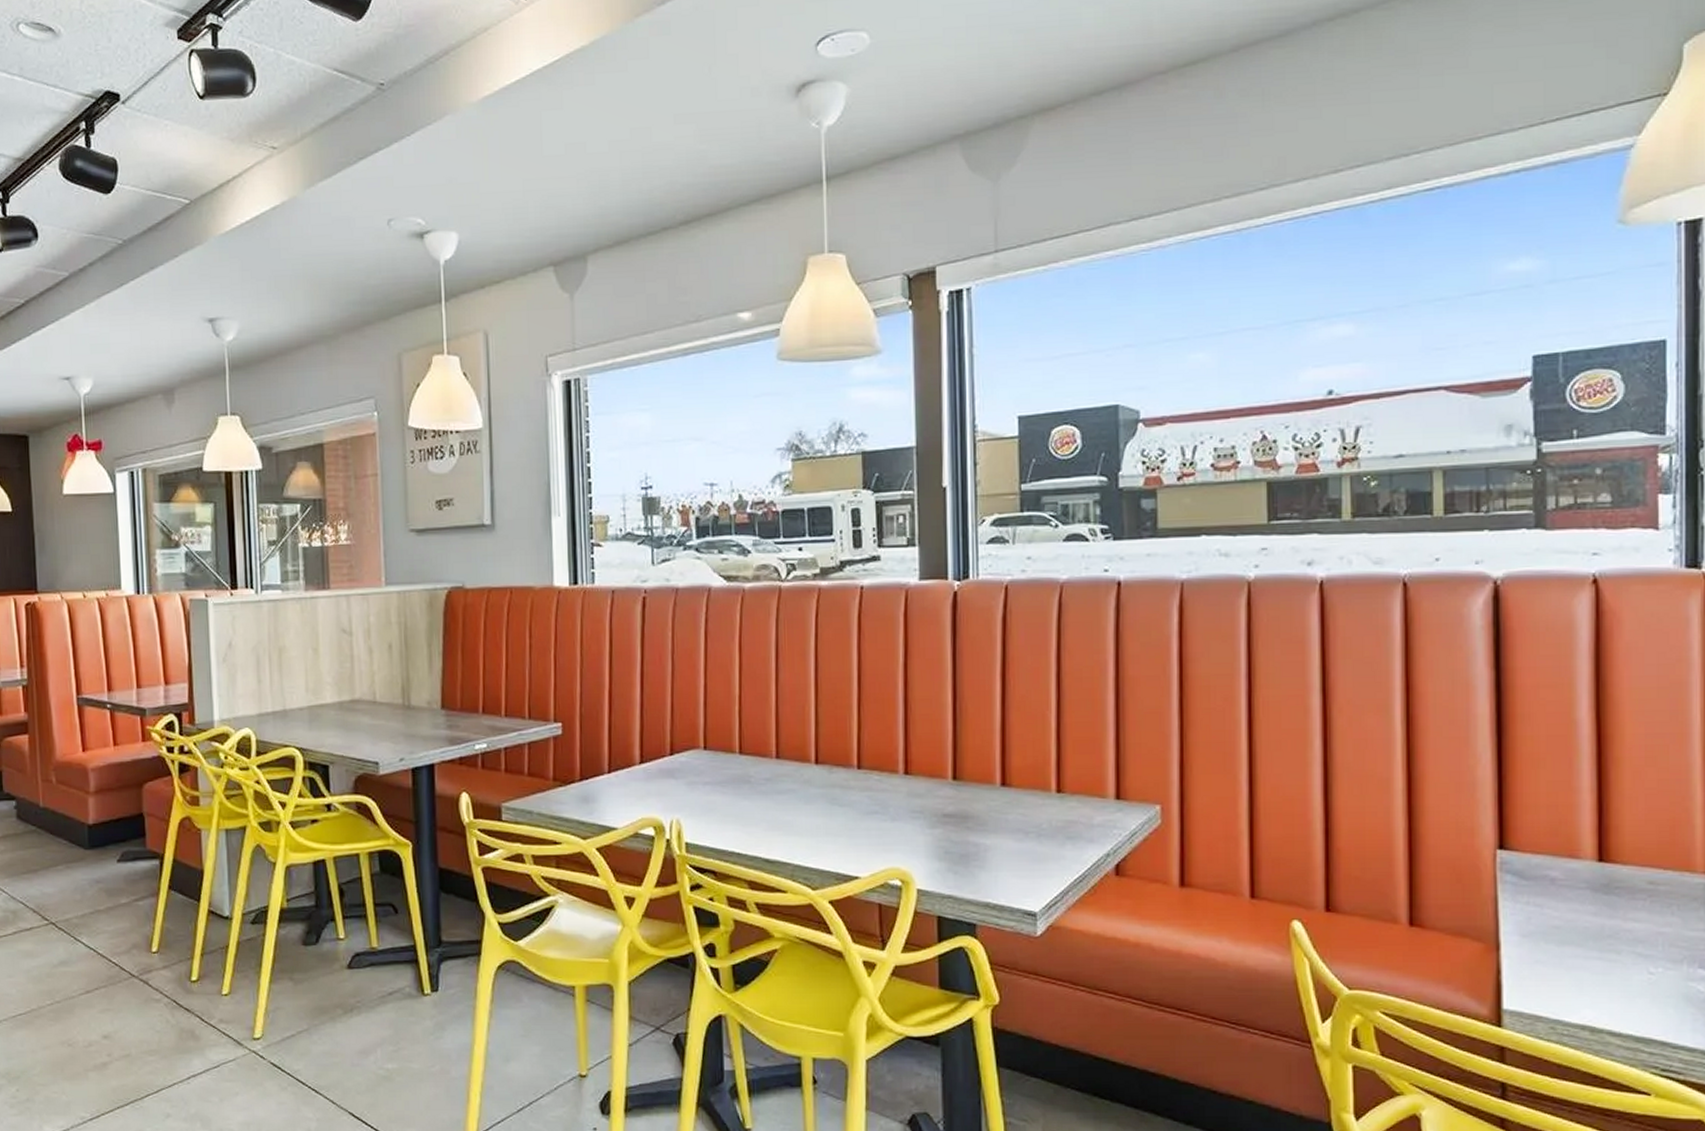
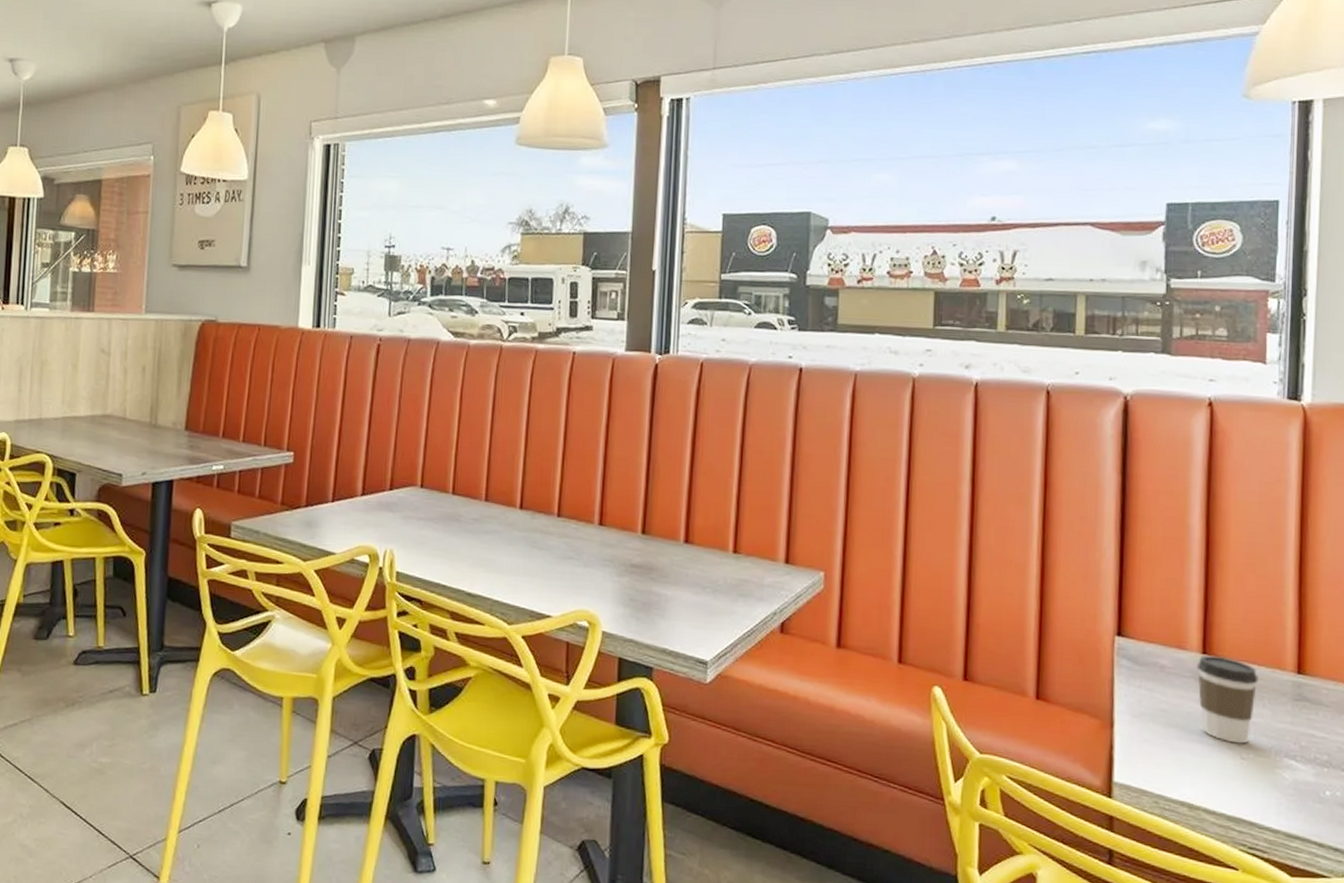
coffee cup: none [1592,862,1665,957] -> present [1197,655,1259,744]

